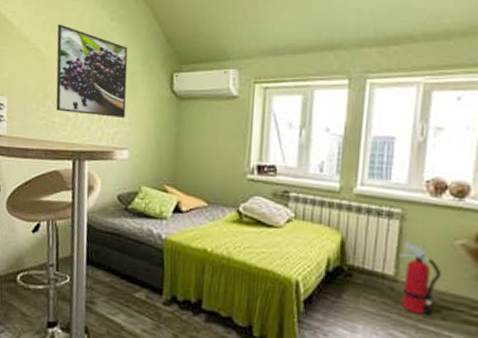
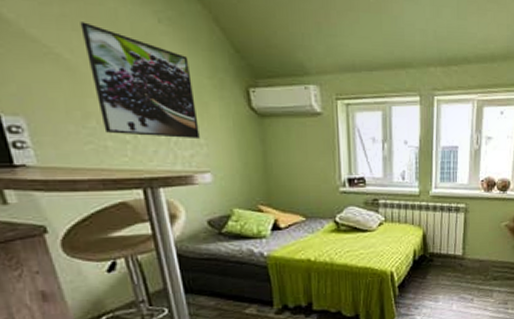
fire extinguisher: present [399,241,442,315] -> none [465,227,493,280]

